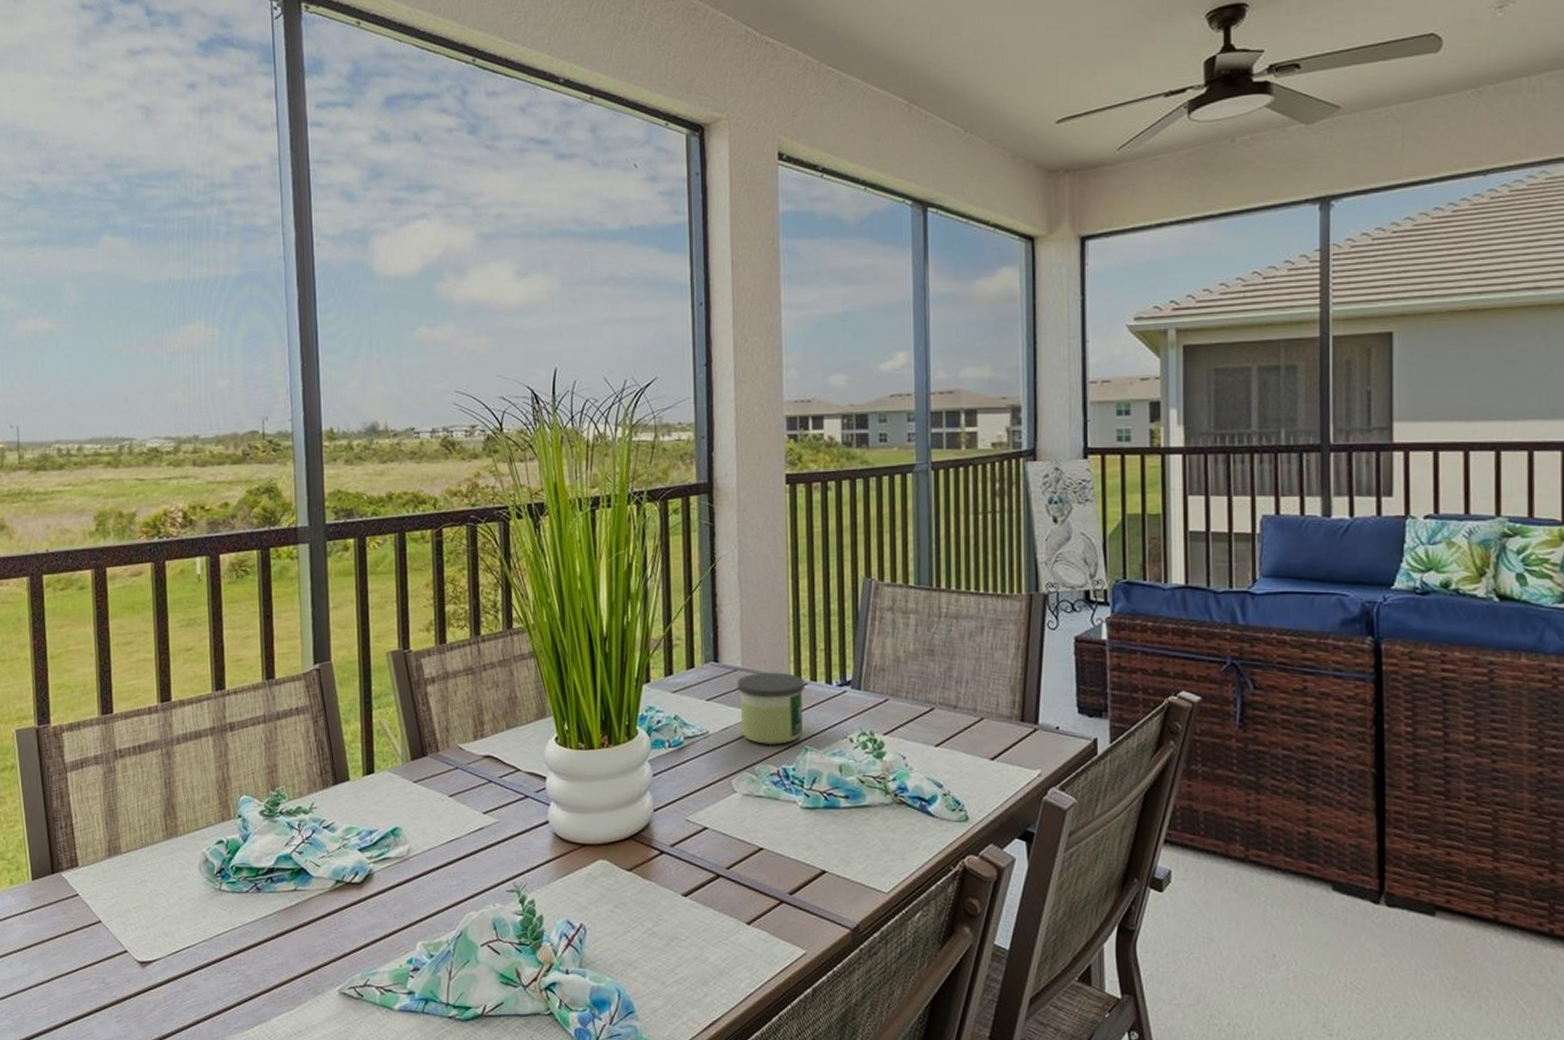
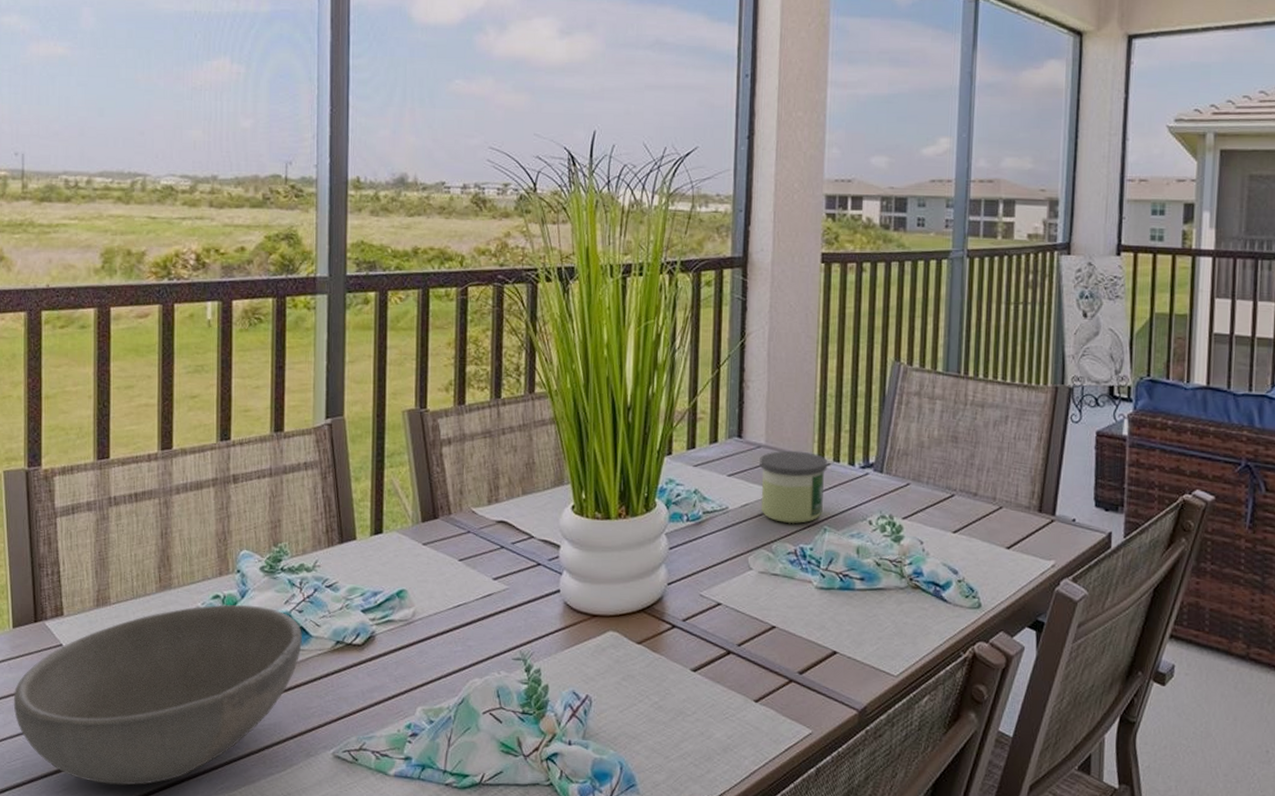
bowl: none [36,848,304,1029] -> present [13,604,302,786]

